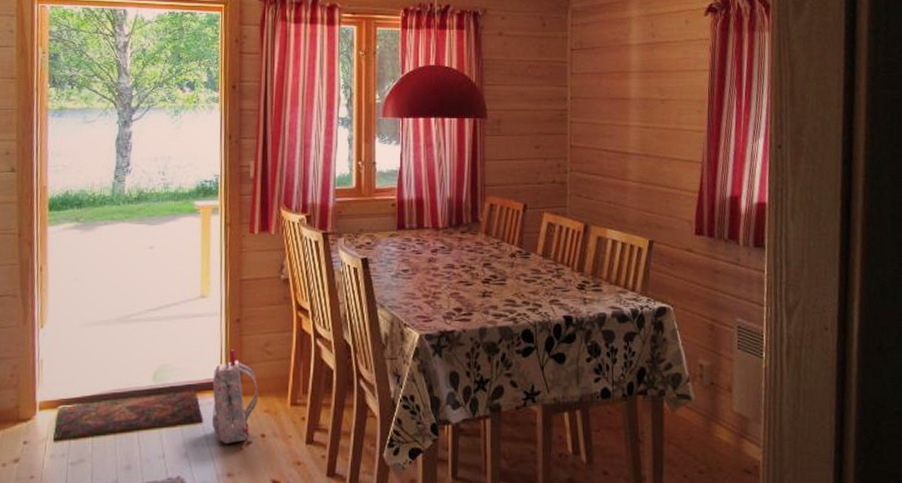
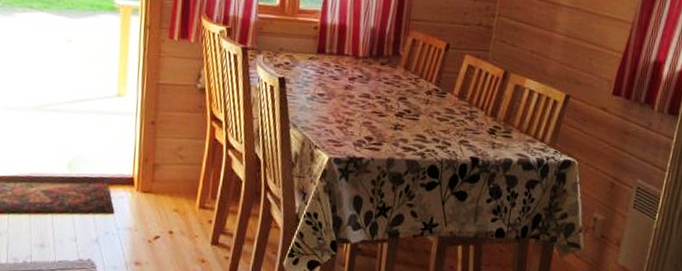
backpack: present [212,349,259,444] -> none [123,149,169,236]

